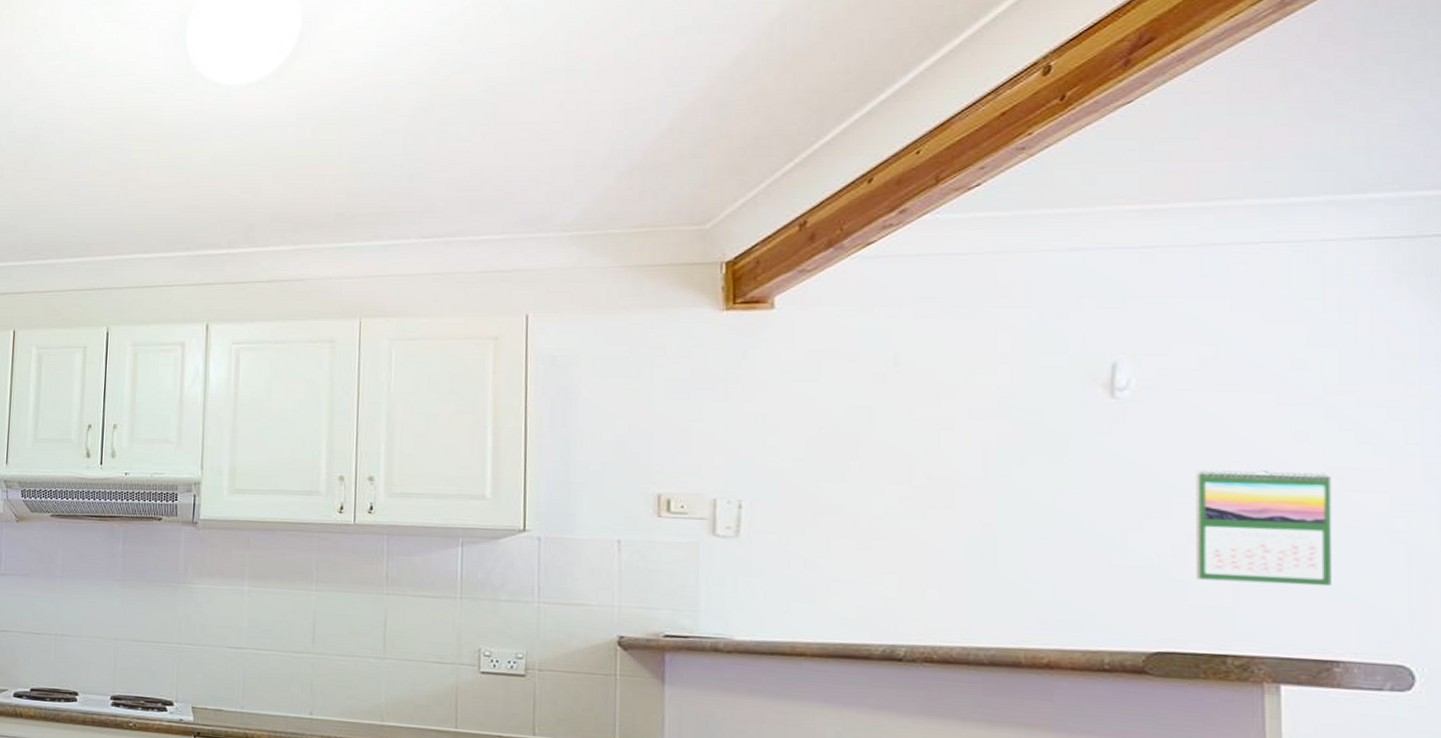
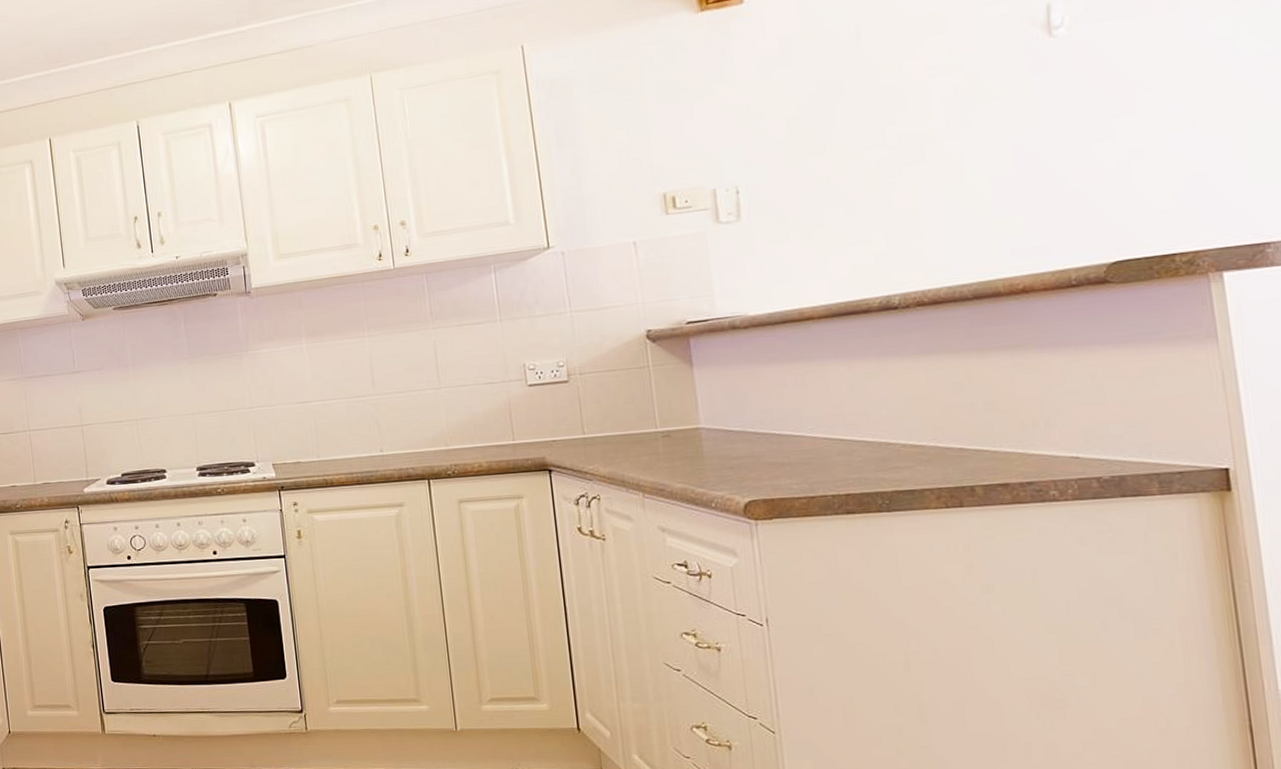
calendar: present [1196,469,1333,587] -> none [1130,74,1256,190]

